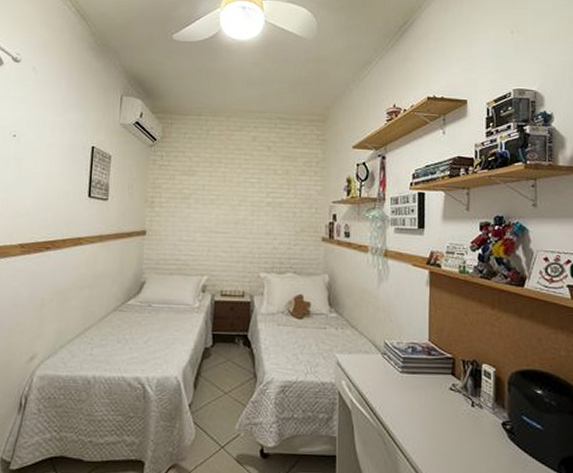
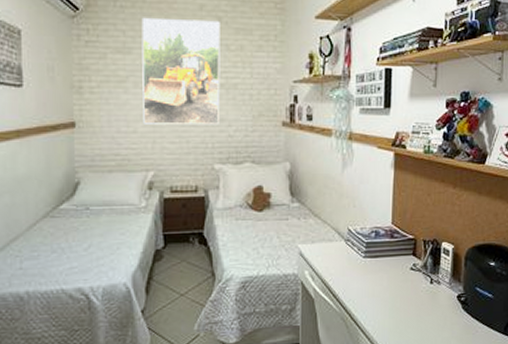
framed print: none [201,146,269,237] -> present [141,17,220,124]

